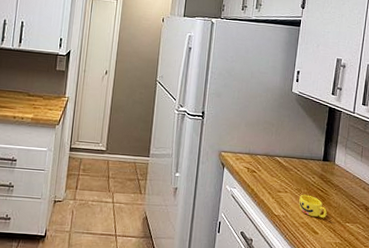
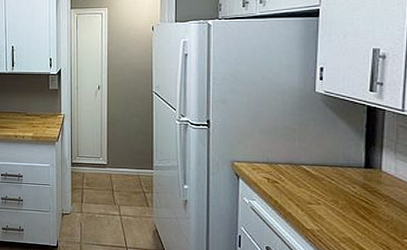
cup: present [299,194,327,218] -> none [337,206,376,233]

